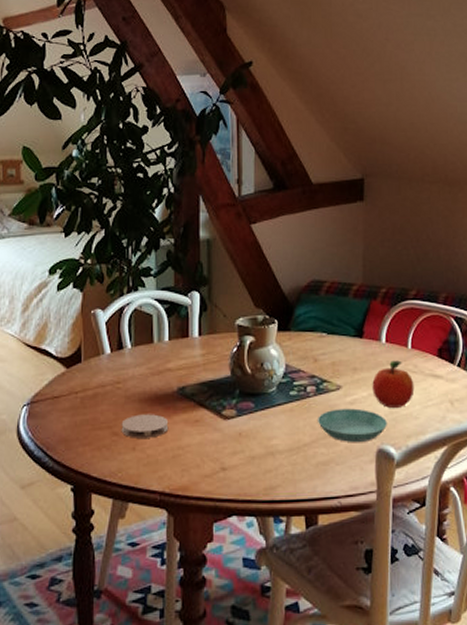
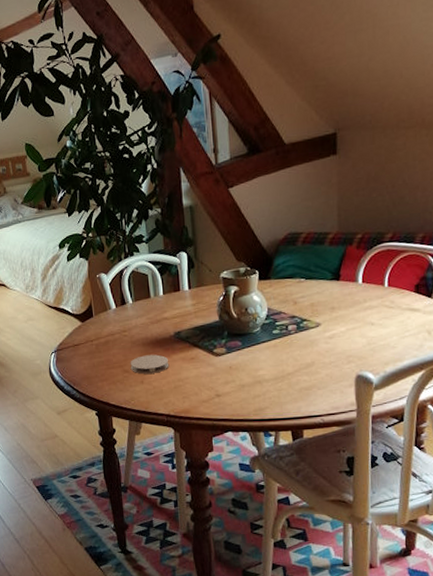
saucer: present [318,408,387,442] -> none [299,342,365,370]
fruit: present [372,360,415,408] -> none [350,298,392,340]

